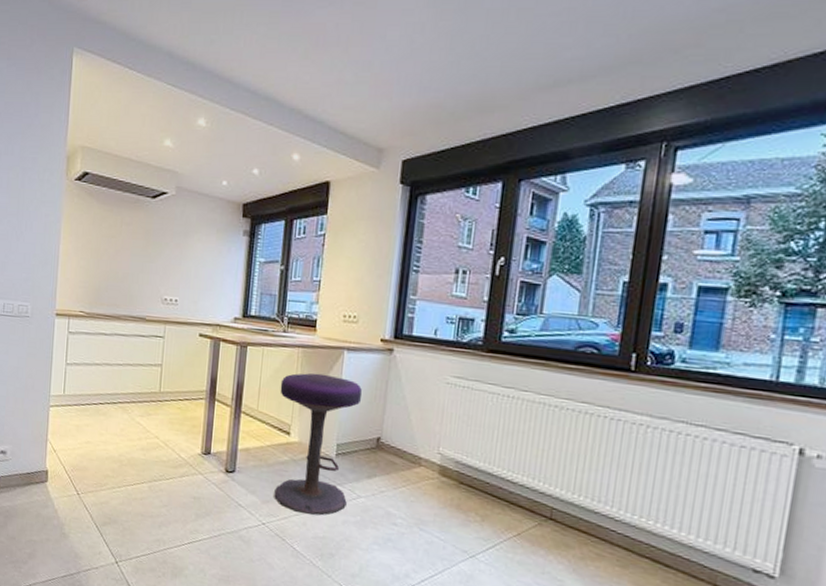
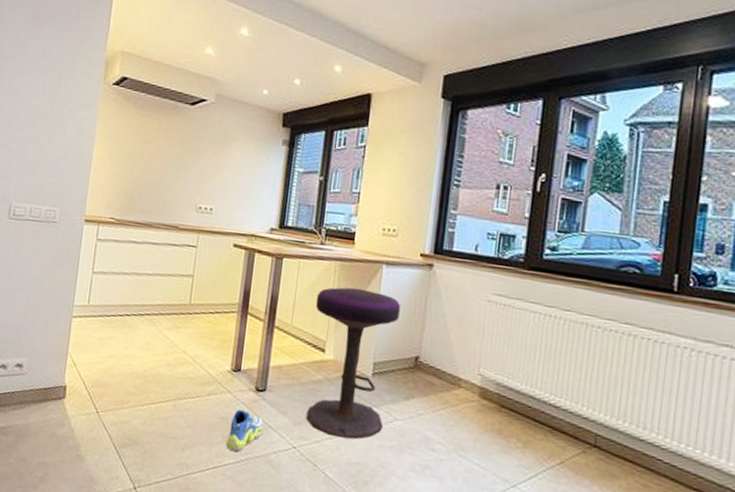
sneaker: none [199,490,235,529] -> present [226,410,264,452]

